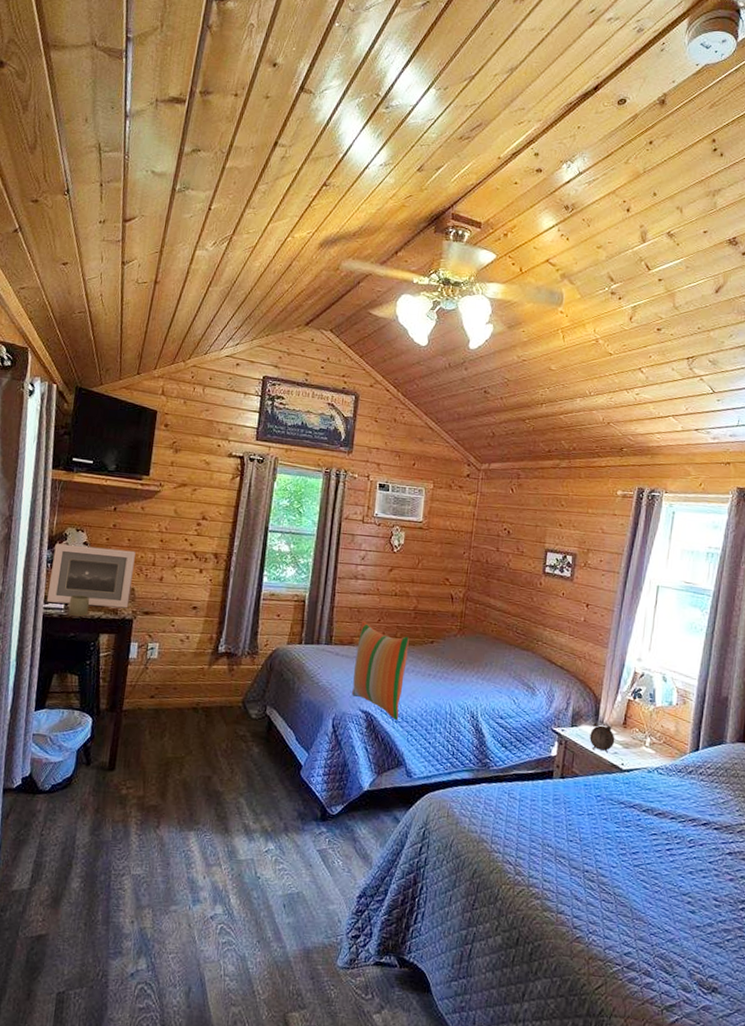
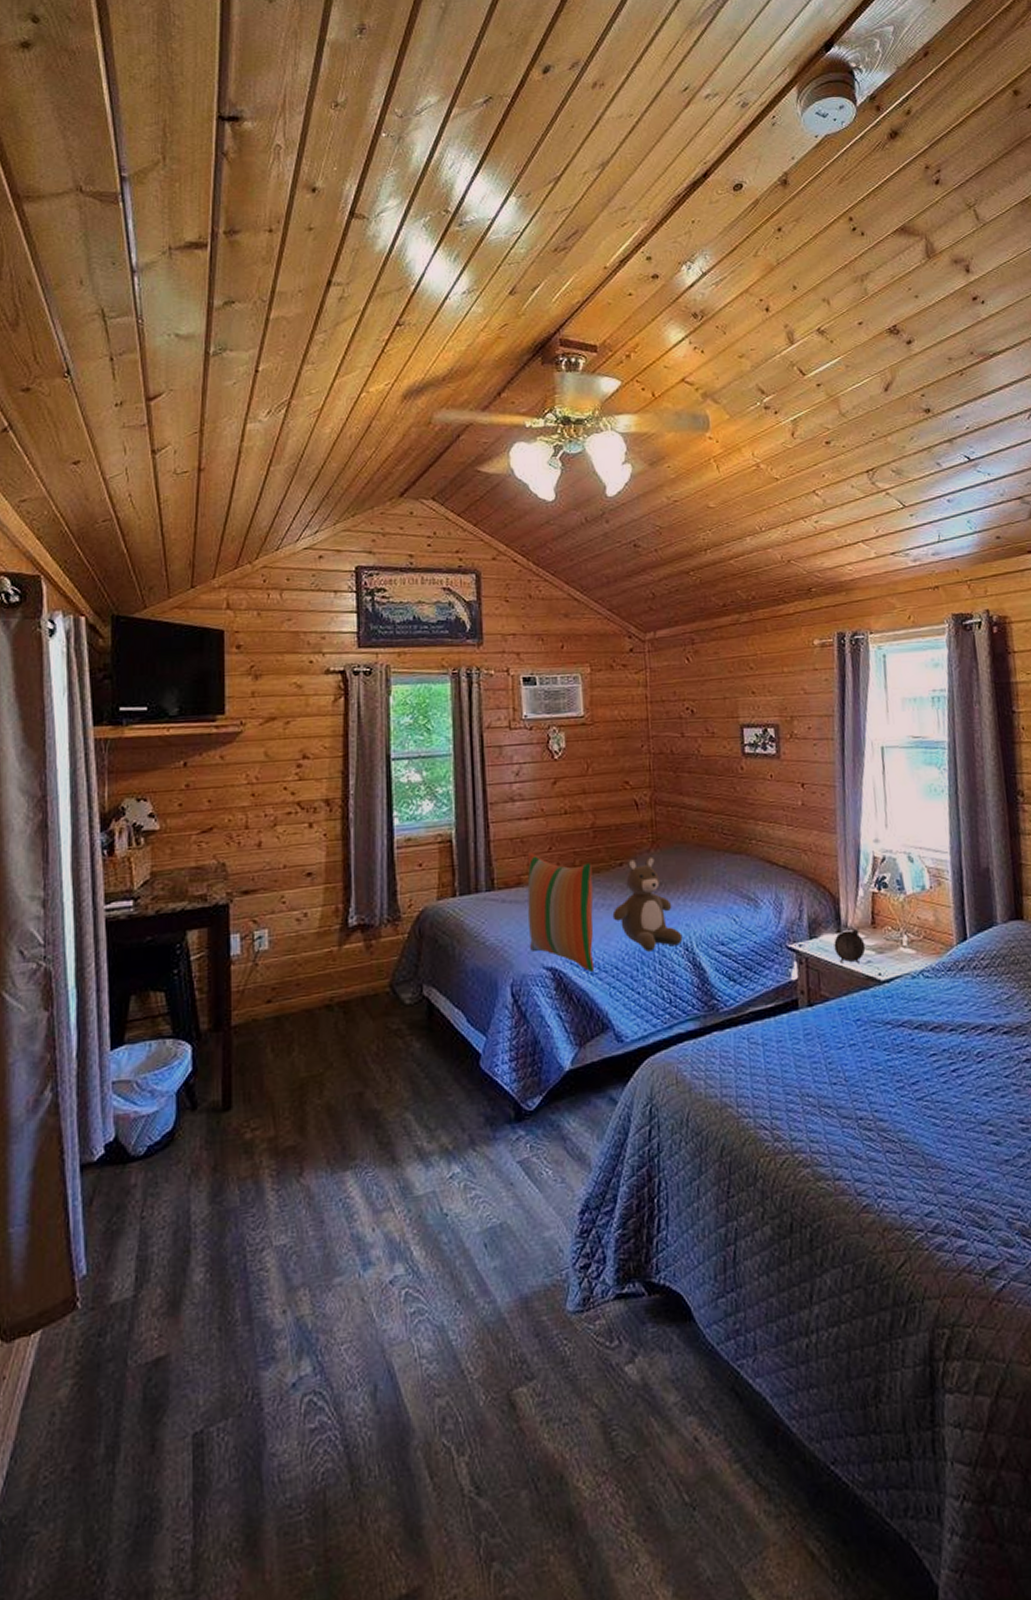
picture frame: present [46,543,136,609] -> none [107,814,221,901]
mug: present [68,594,90,618] -> none [139,883,168,915]
teddy bear: none [419,640,471,713] -> present [612,856,683,952]

